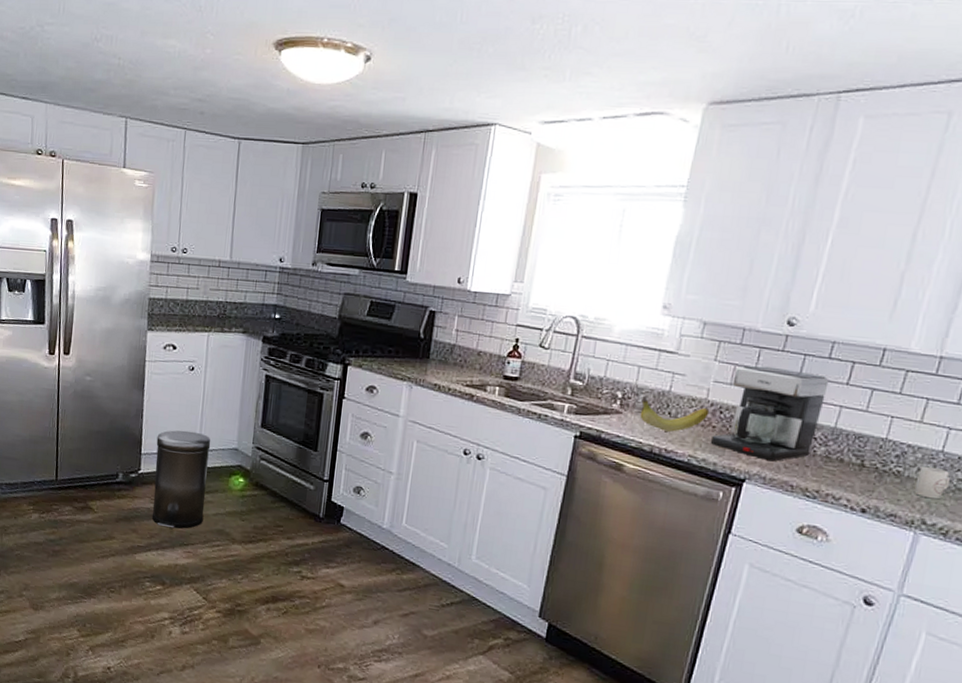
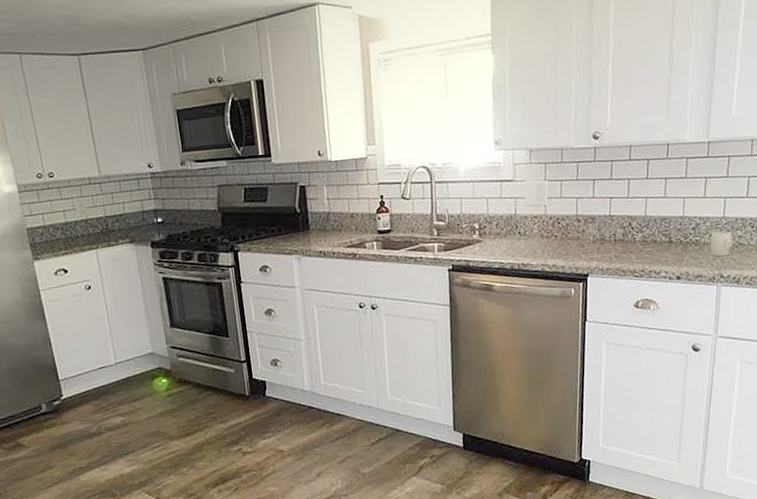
pedal bin: present [152,430,211,529] -> none [71,346,138,444]
fruit: present [639,398,710,432] -> none [495,221,550,249]
coffee maker: present [710,365,829,461] -> none [555,175,634,254]

